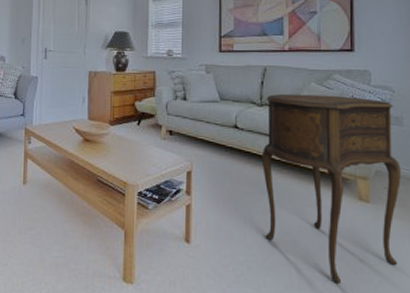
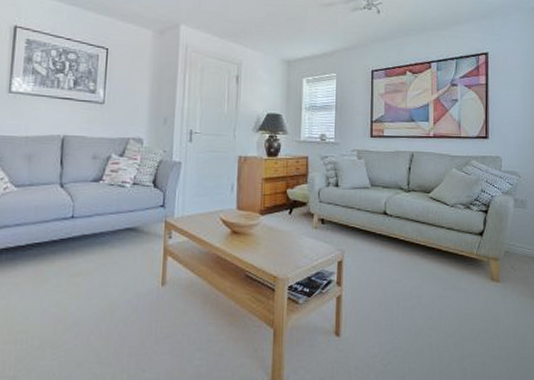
side table: present [261,93,401,285] -> none [408,179,525,364]

